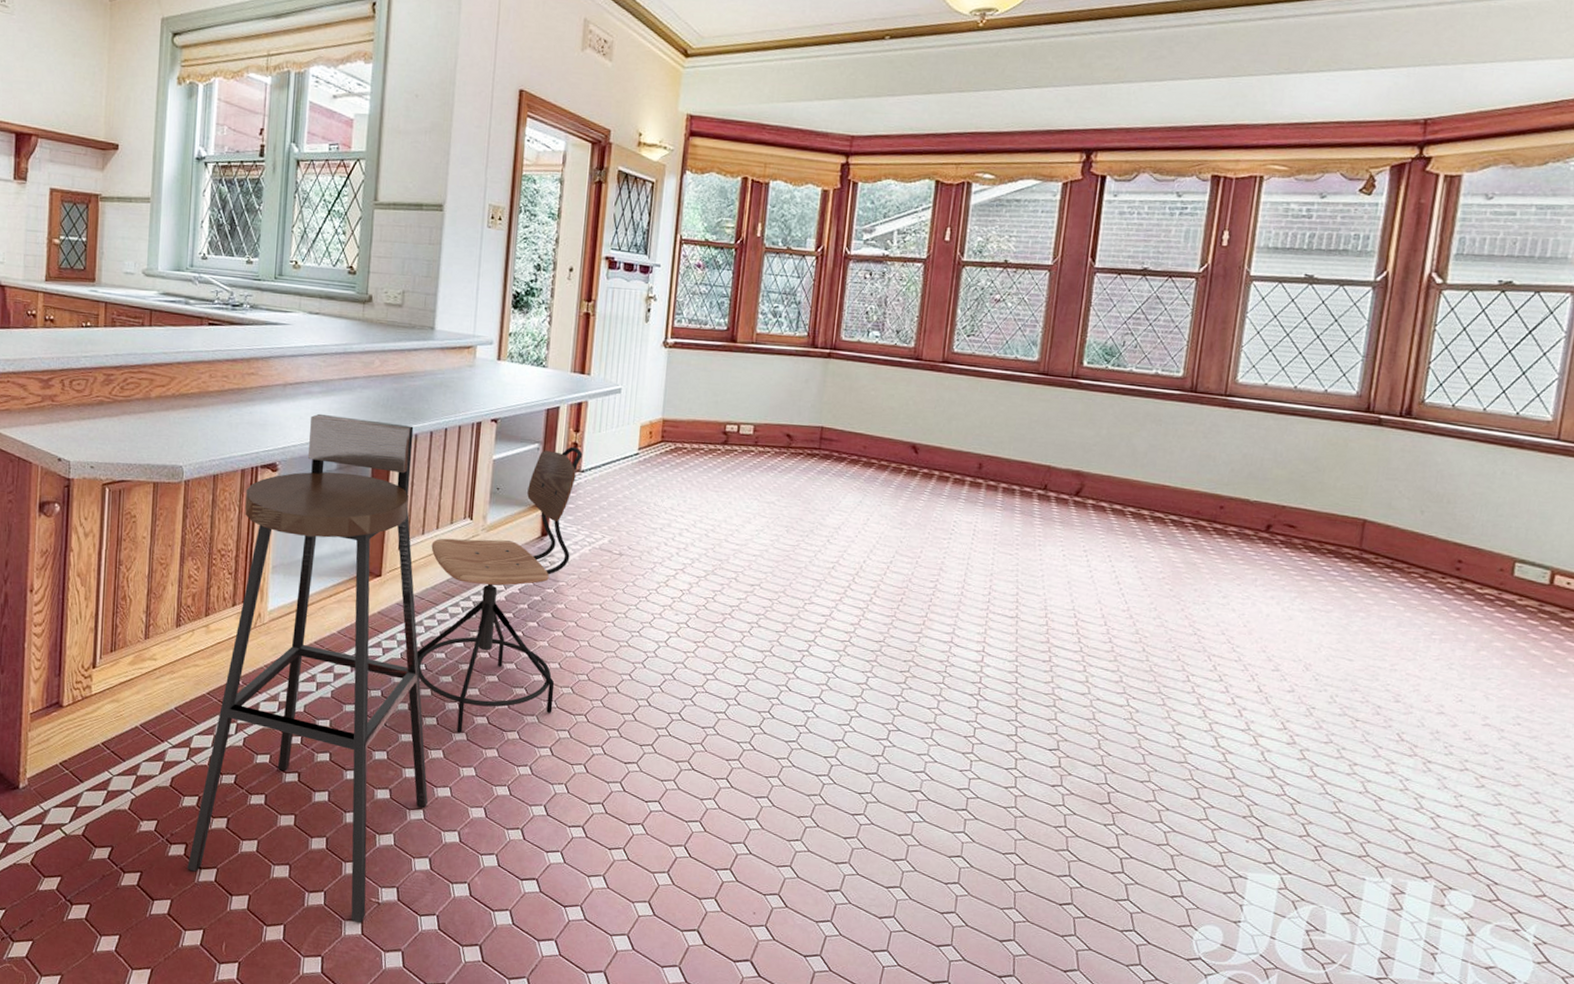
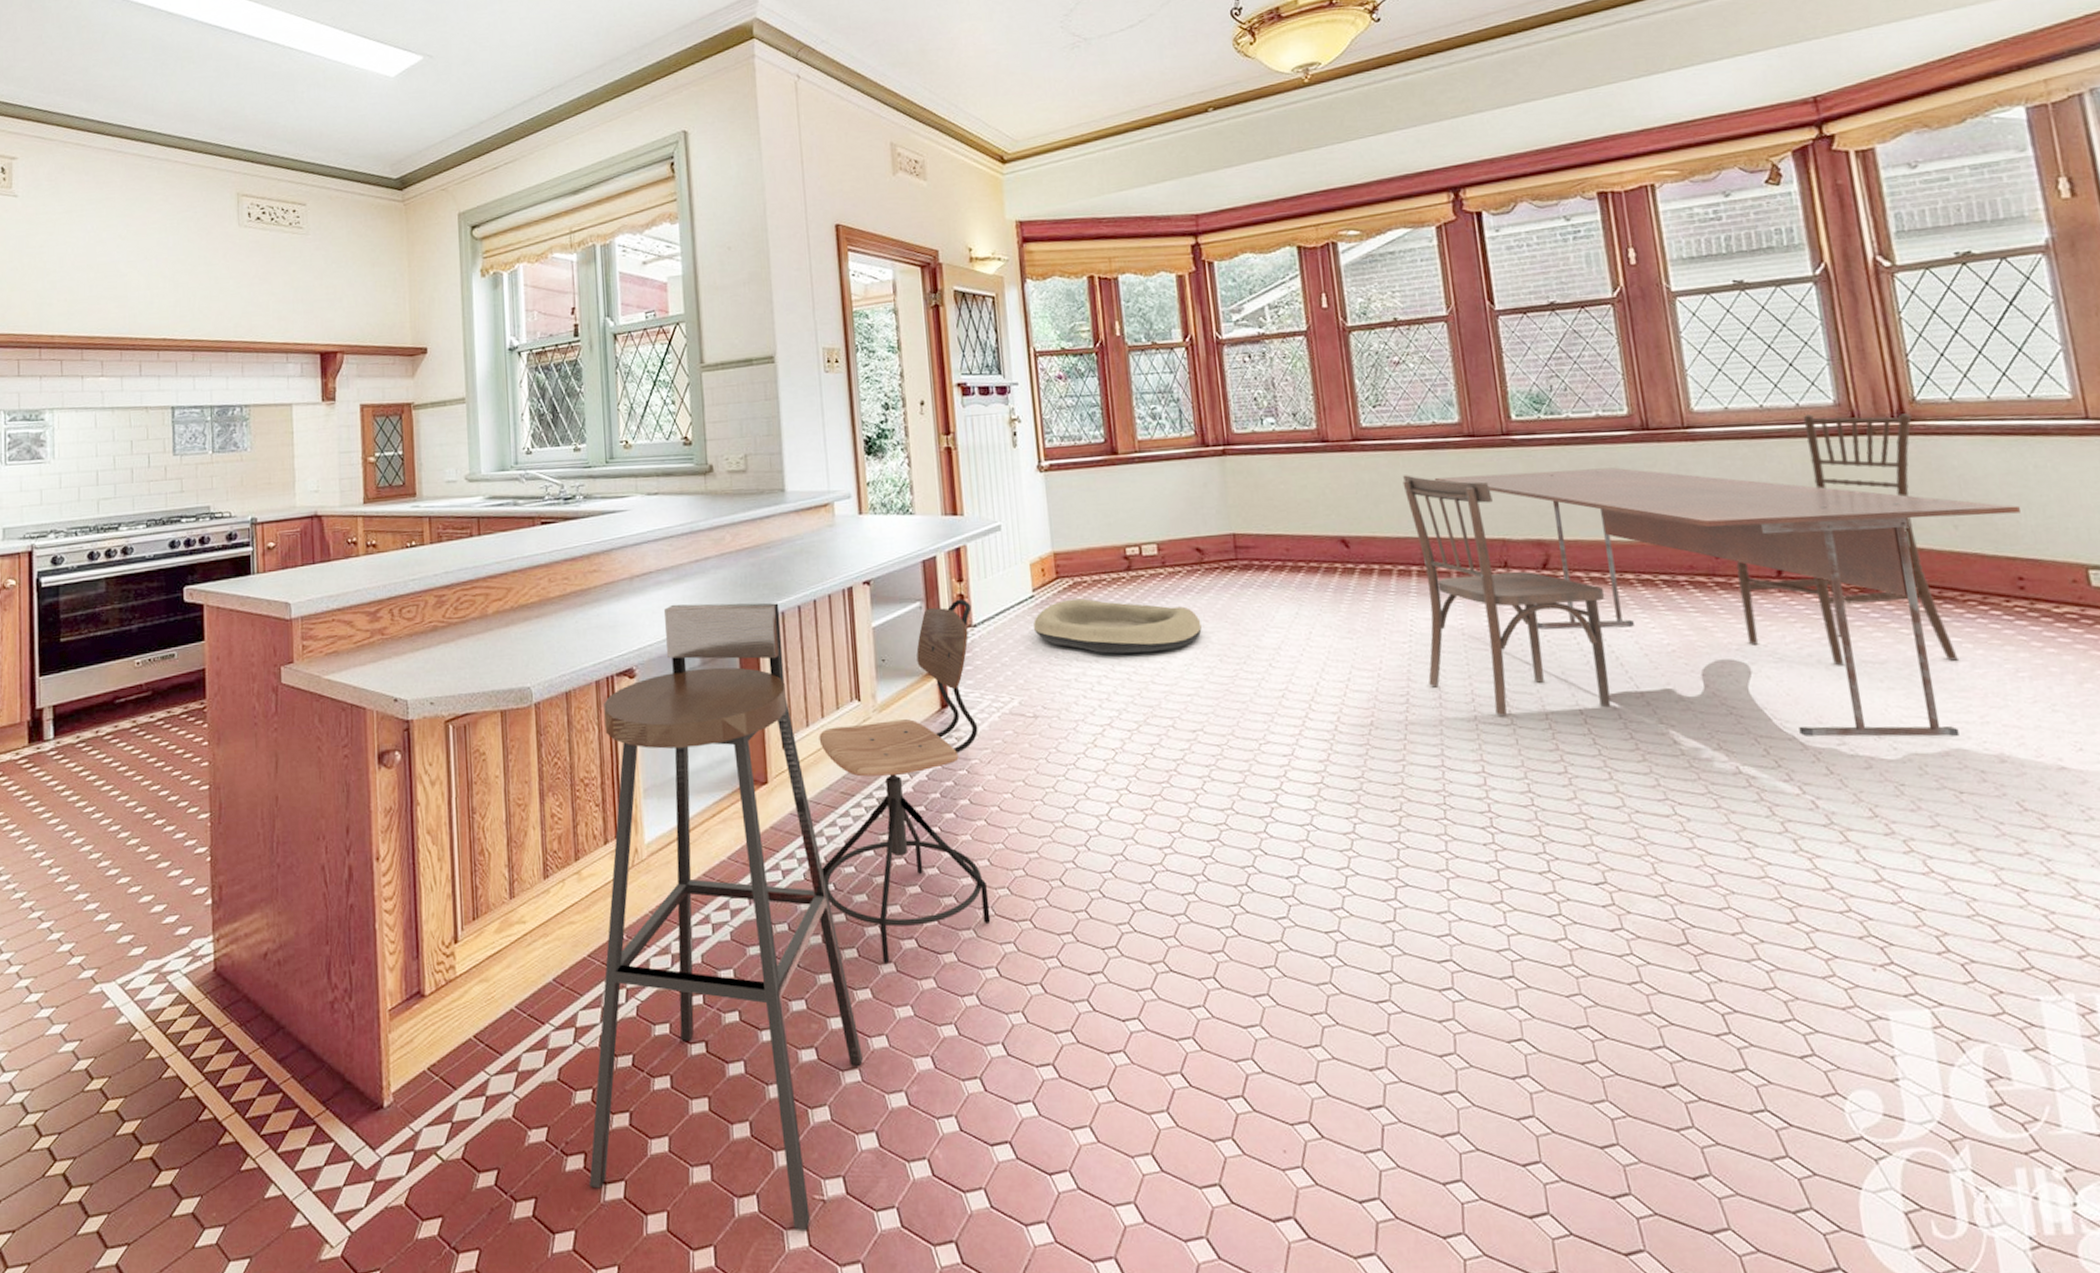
dog bed: none [633,461,778,517] -> present [1033,598,1202,654]
dining chair: none [957,399,1120,615] -> present [1402,475,1611,716]
dining table: none [1005,405,1479,677] -> present [1435,467,2020,737]
dining chair: none [1226,400,1416,619] -> present [1736,413,1958,666]

